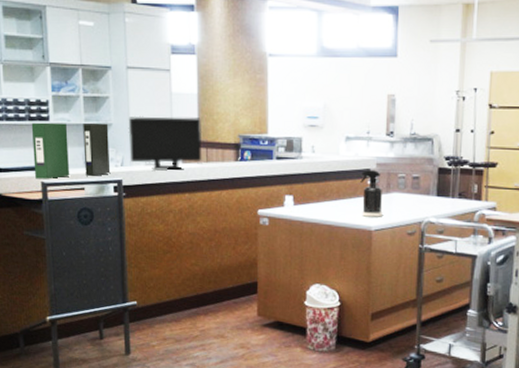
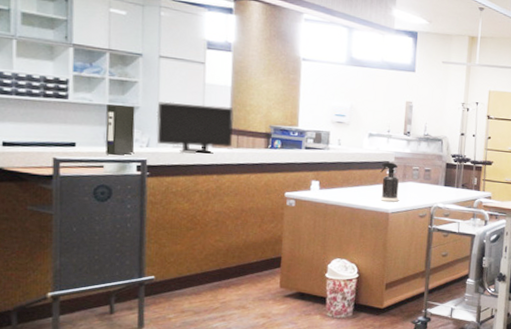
binder: present [31,122,70,180] -> none [45,100,89,156]

